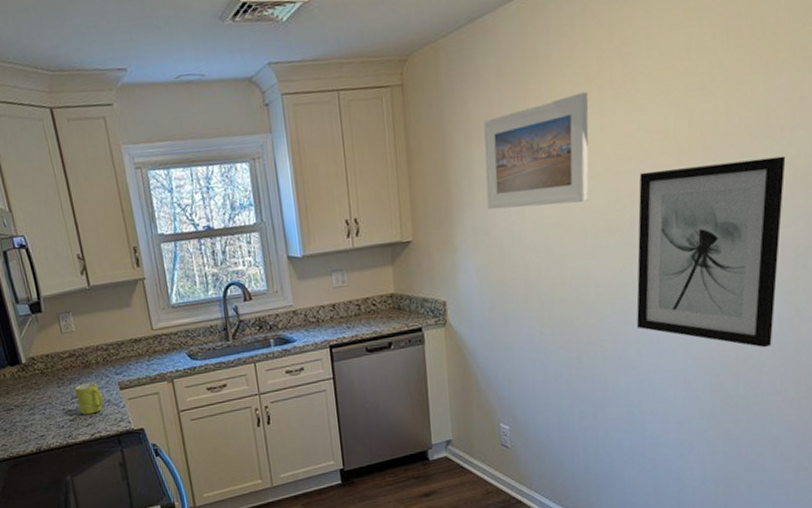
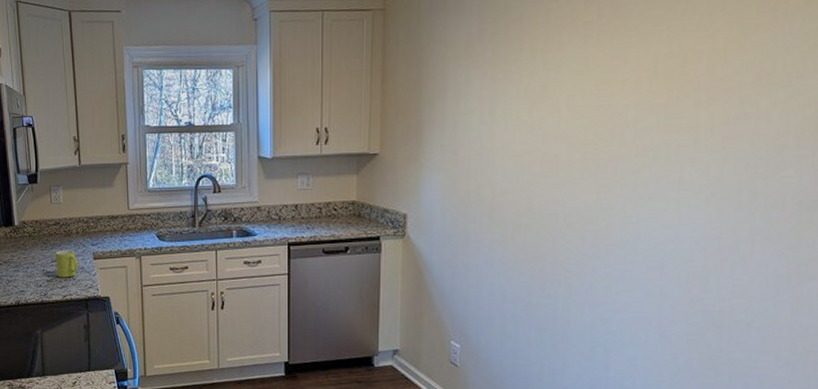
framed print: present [483,92,589,210] -> none [457,26,573,132]
wall art: present [636,156,786,348] -> none [609,104,793,302]

